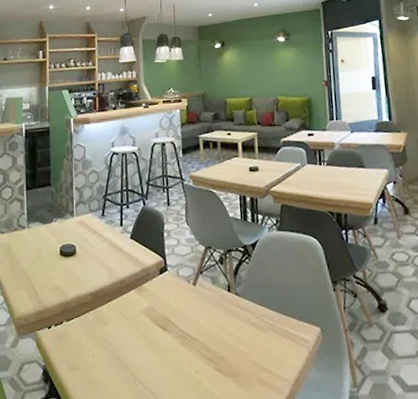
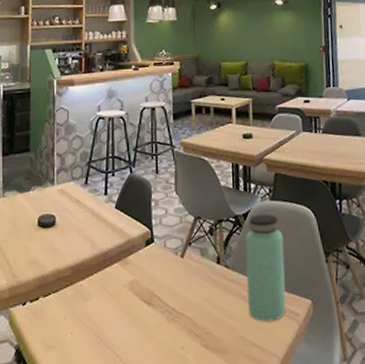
bottle: none [254,244,296,348] -> present [245,214,286,322]

